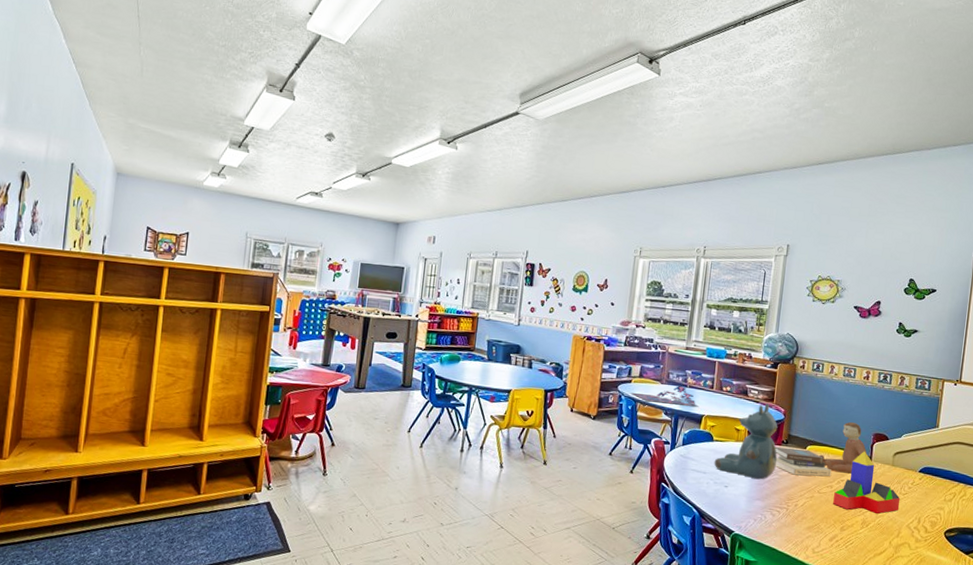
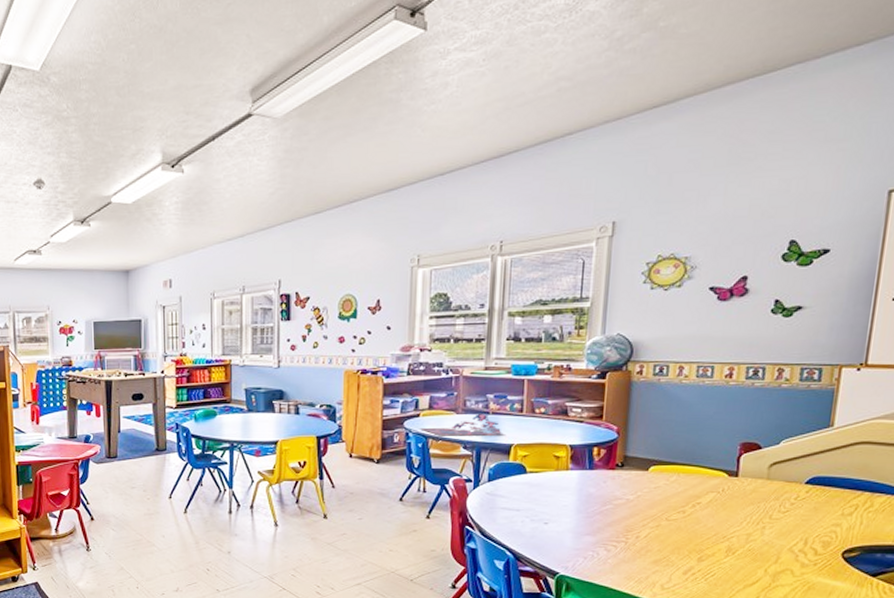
stuffed animal: present [714,403,778,480] -> none [529,422,610,512]
books: present [775,446,832,477] -> none [607,471,685,502]
doll: present [819,421,867,474] -> none [666,431,731,494]
building blocks: present [833,451,901,514] -> none [687,465,780,539]

